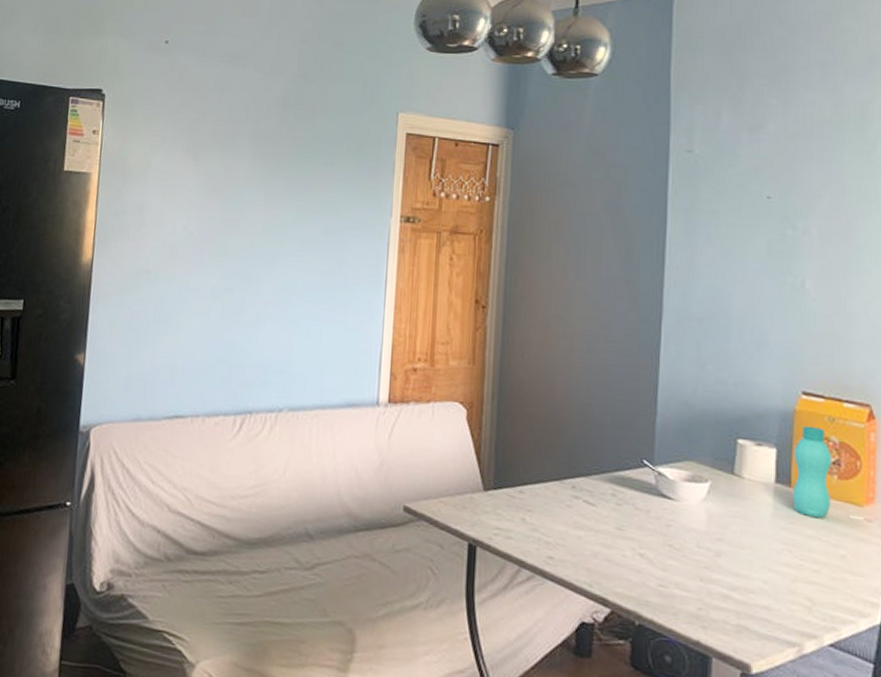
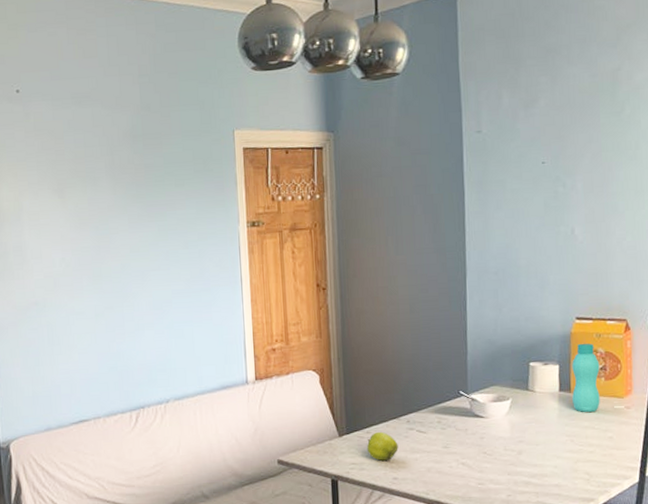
apple: none [518,493,558,532] -> present [367,431,398,461]

